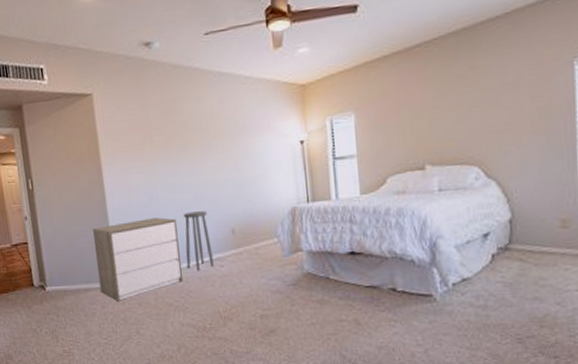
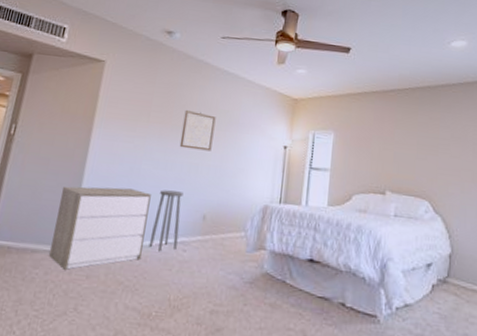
wall art: none [186,125,224,167] -> present [179,109,216,151]

